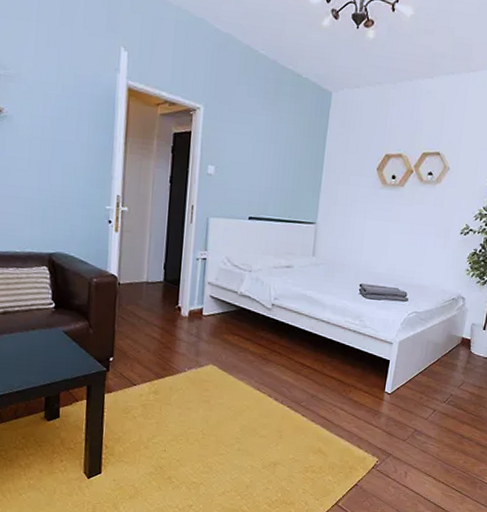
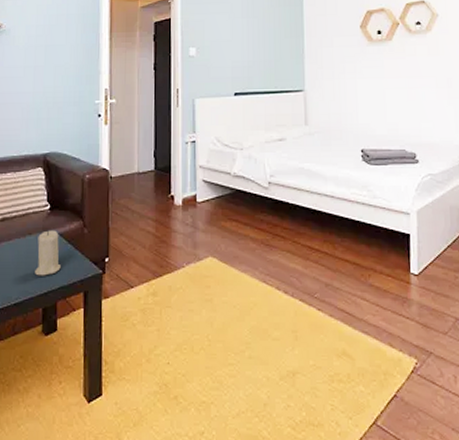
candle: none [38,327,65,369] -> present [35,230,61,276]

